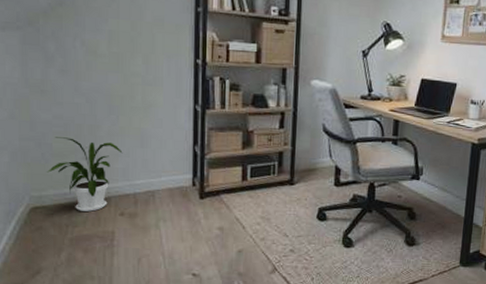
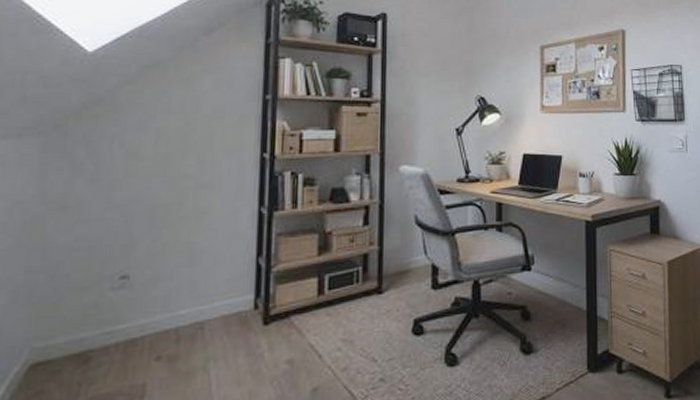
house plant: present [47,137,123,212] -> none [59,263,165,361]

